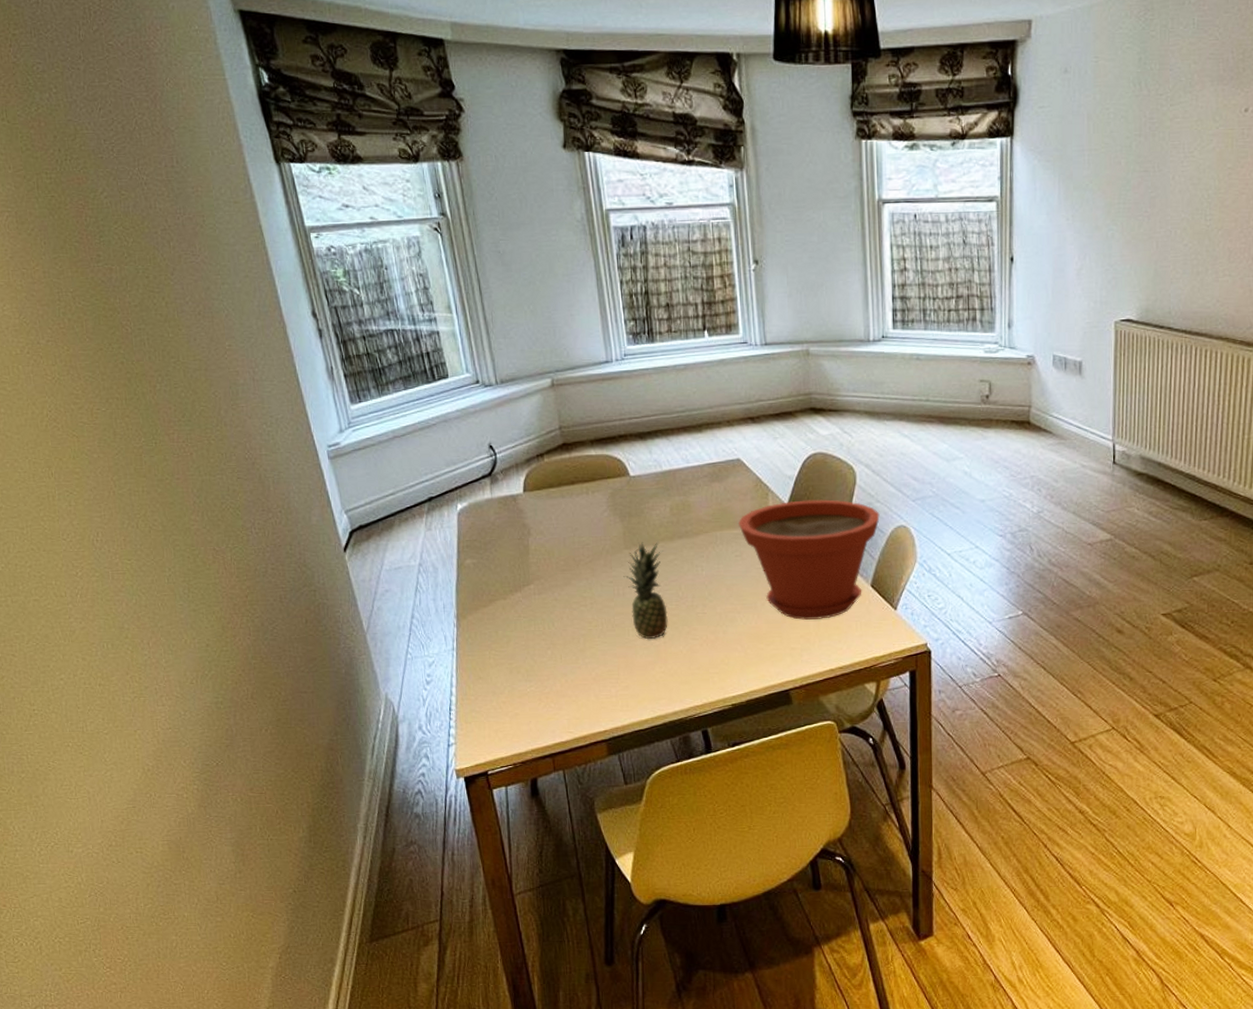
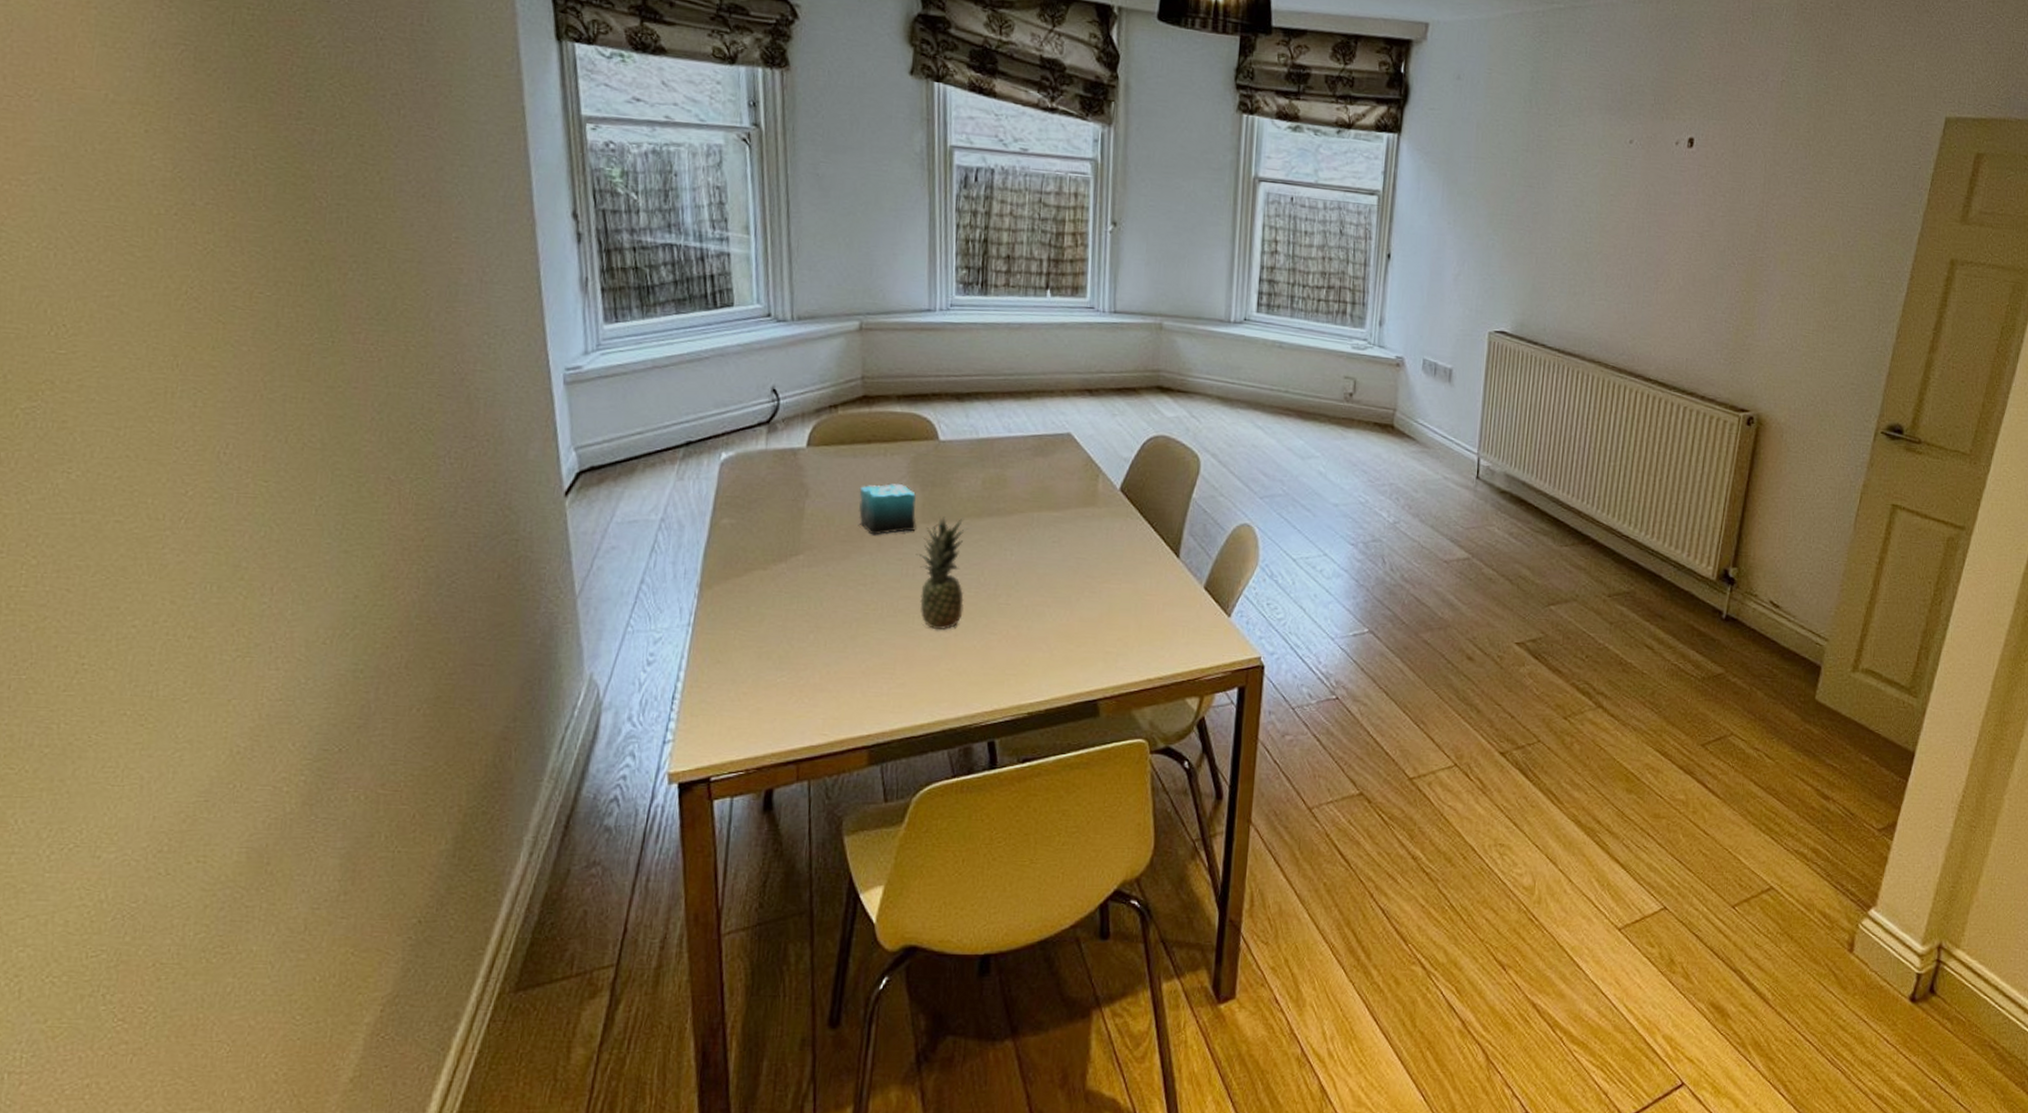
candle: none [570,517,621,563] -> present [859,483,917,535]
plant pot: present [738,499,880,620] -> none [1059,486,1222,621]

